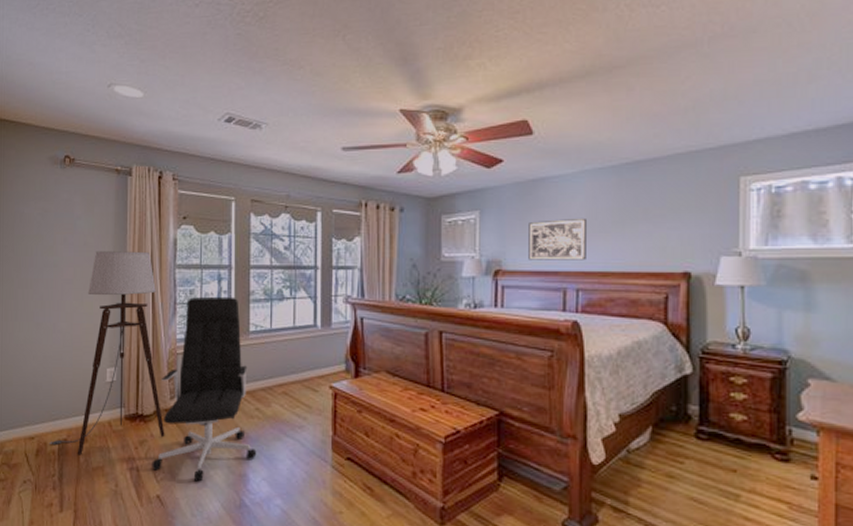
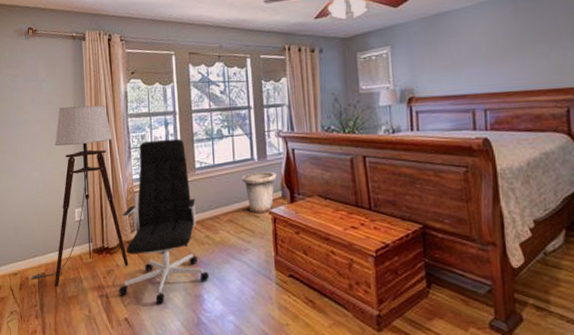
trash can: none [302,341,341,388] -> present [242,172,277,214]
wall art: present [528,217,586,261] -> none [436,44,491,87]

